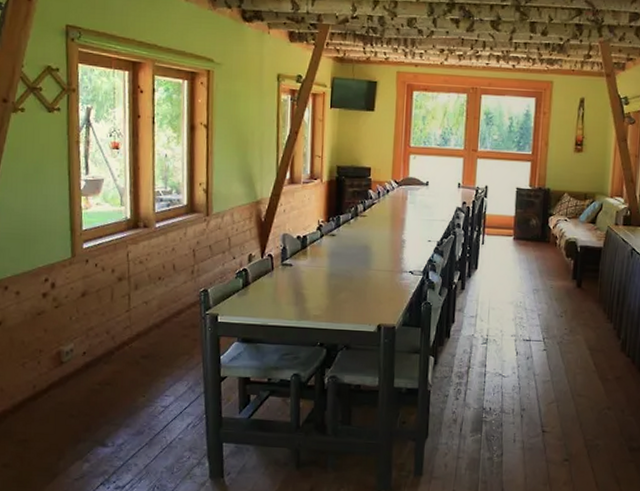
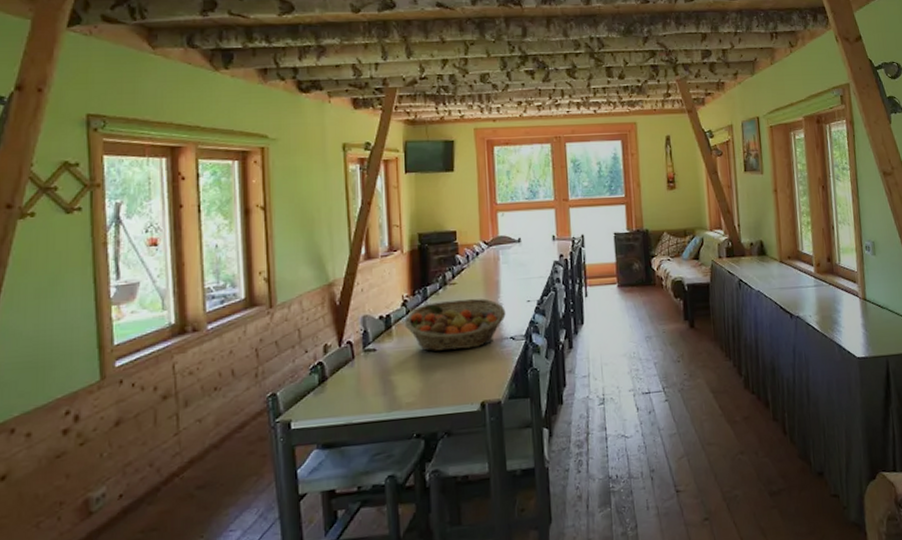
fruit basket: none [318,230,408,276] -> present [404,298,506,352]

